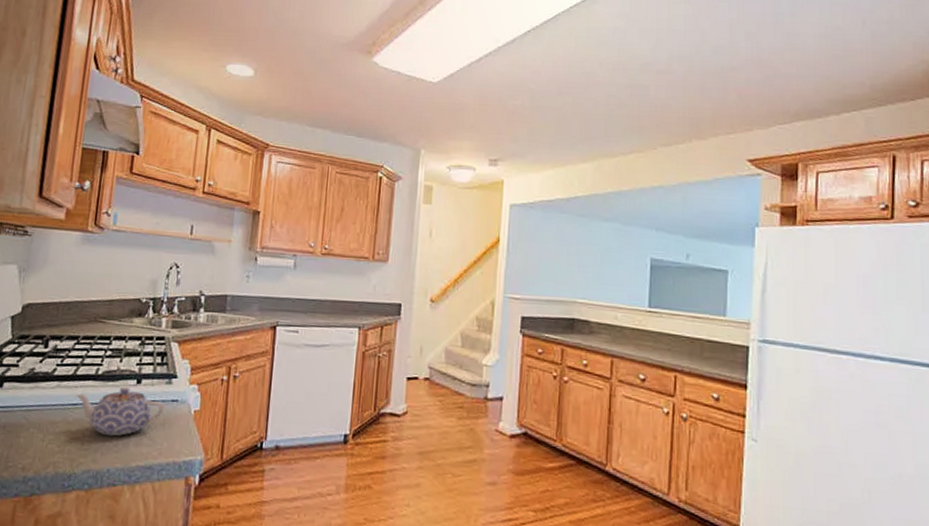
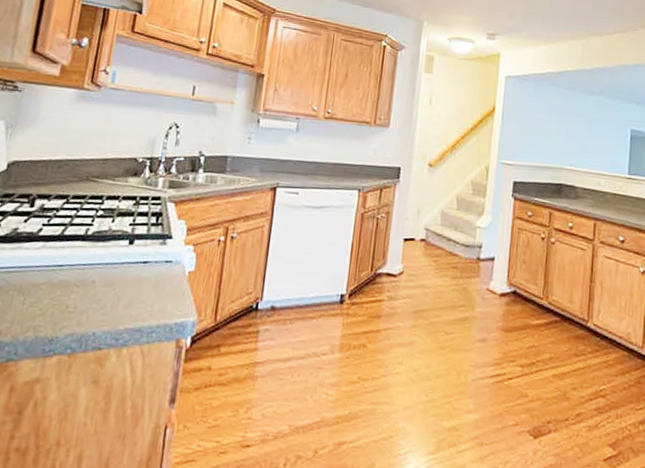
teapot: present [75,386,165,437] -> none [61,247,158,299]

